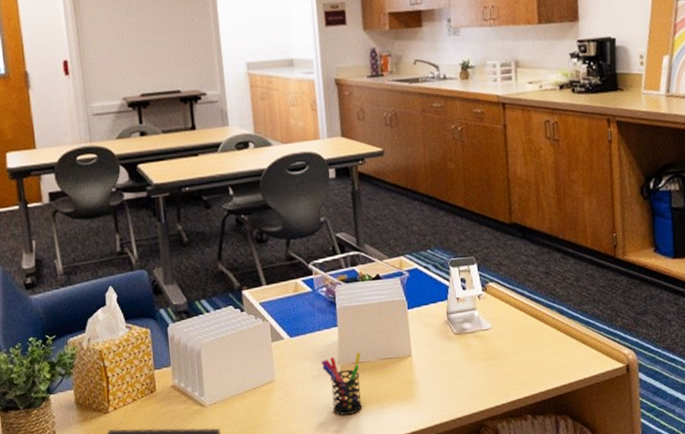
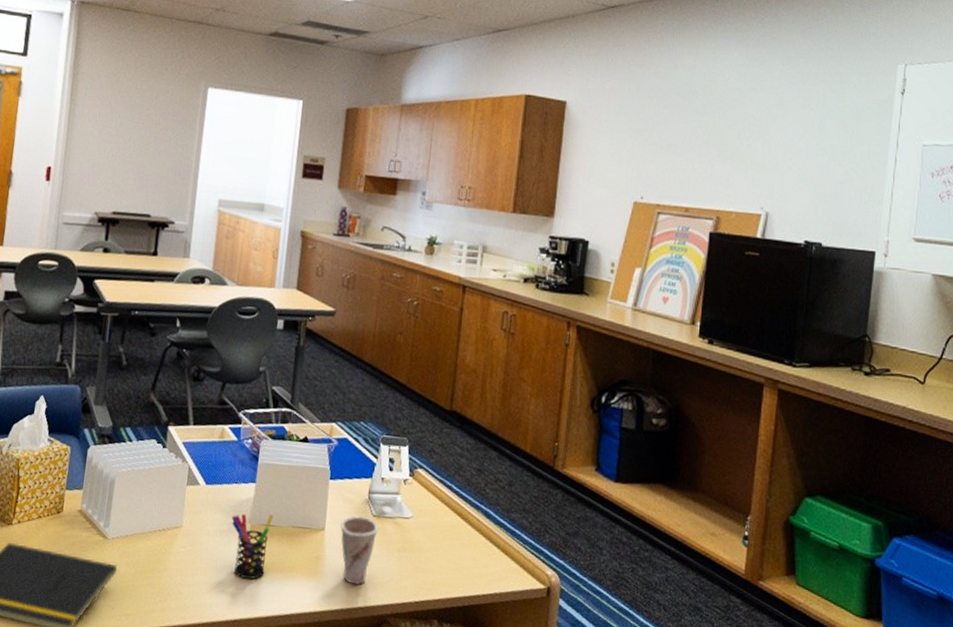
cup: none [425,336,463,400] -> present [340,516,379,585]

